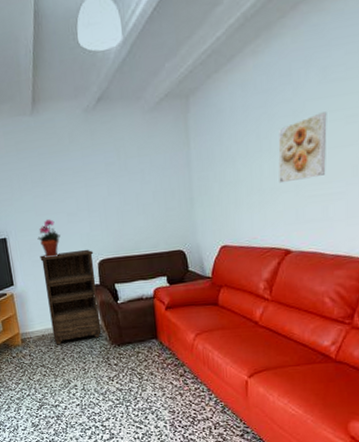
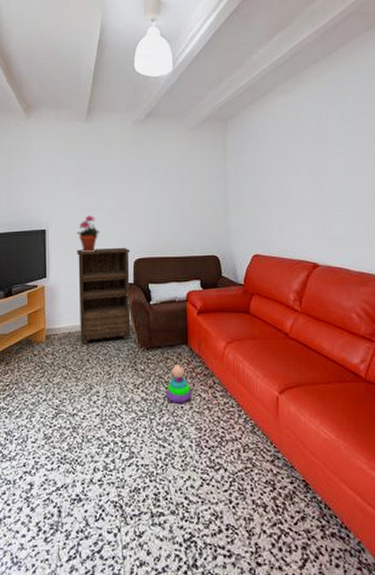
stacking toy: none [139,357,164,392] -> present [166,365,192,404]
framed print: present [278,112,327,184] -> none [305,145,347,202]

